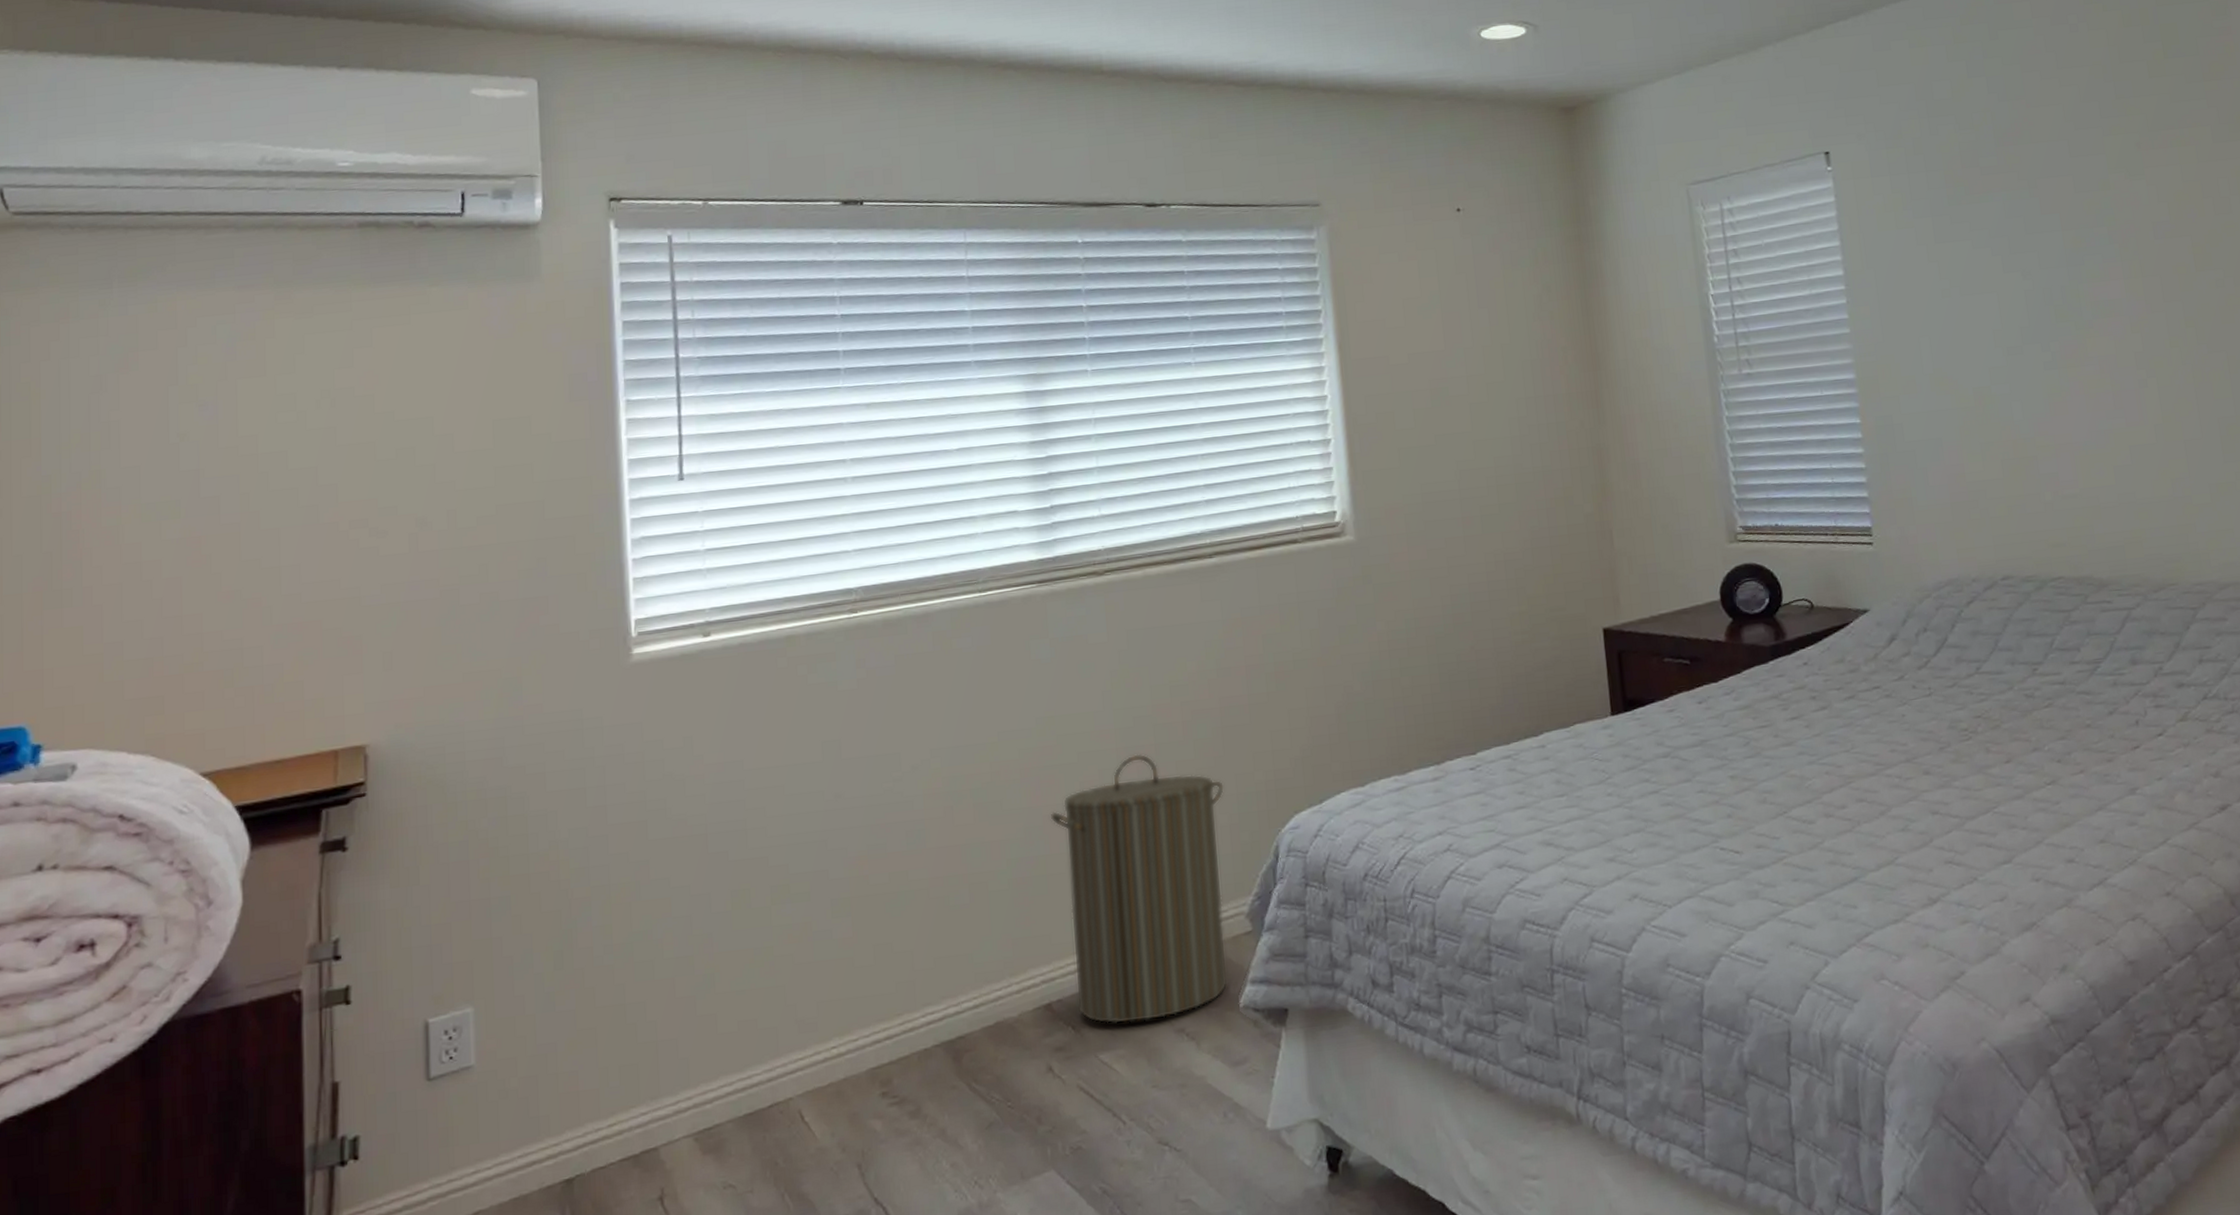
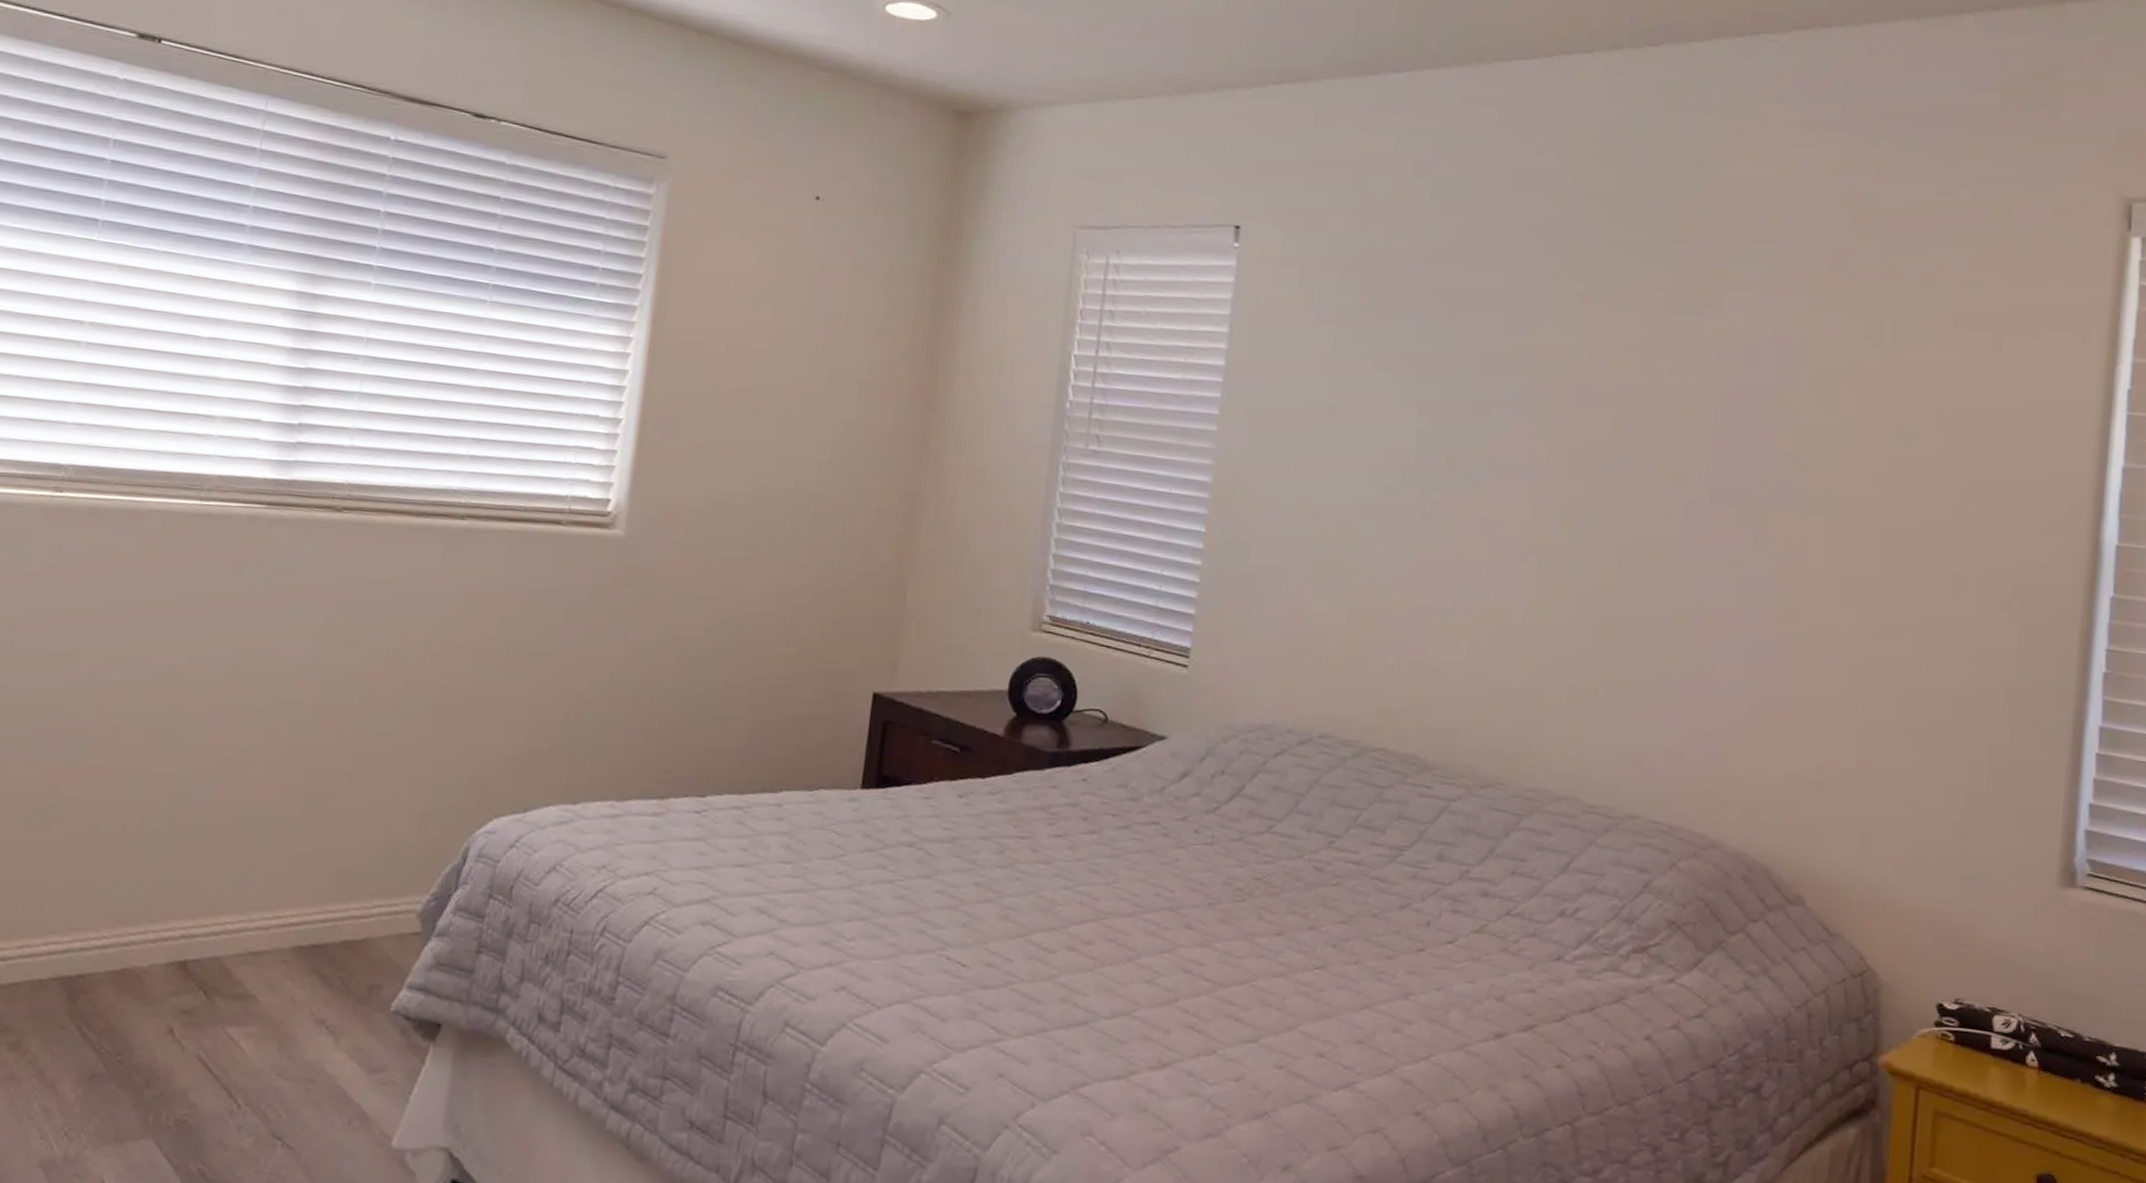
laundry hamper: present [1051,754,1229,1024] -> none [214,714,425,1005]

